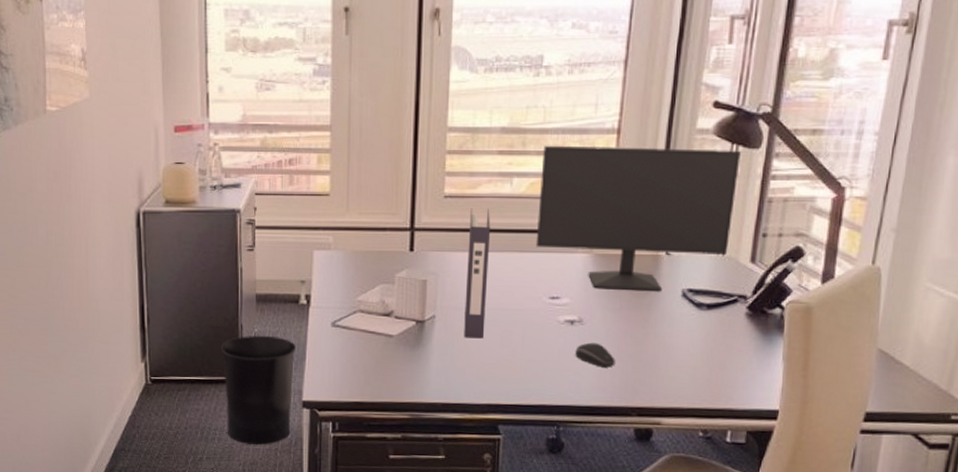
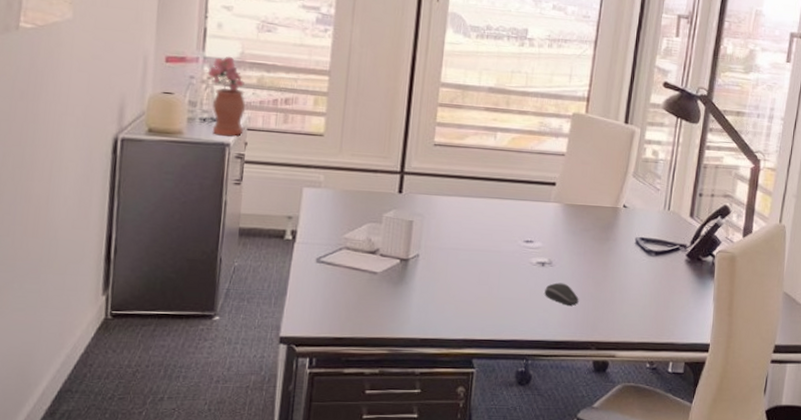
potted flower: none [213,120,252,202] -> present [207,56,246,137]
waste bin: present [220,335,297,445] -> none [194,269,278,382]
binder: present [464,208,491,339] -> none [445,157,475,277]
computer monitor: present [535,145,741,291] -> none [514,106,684,238]

